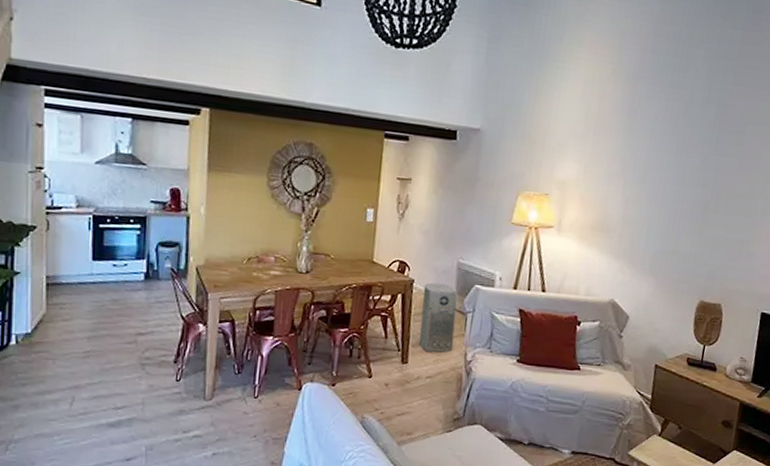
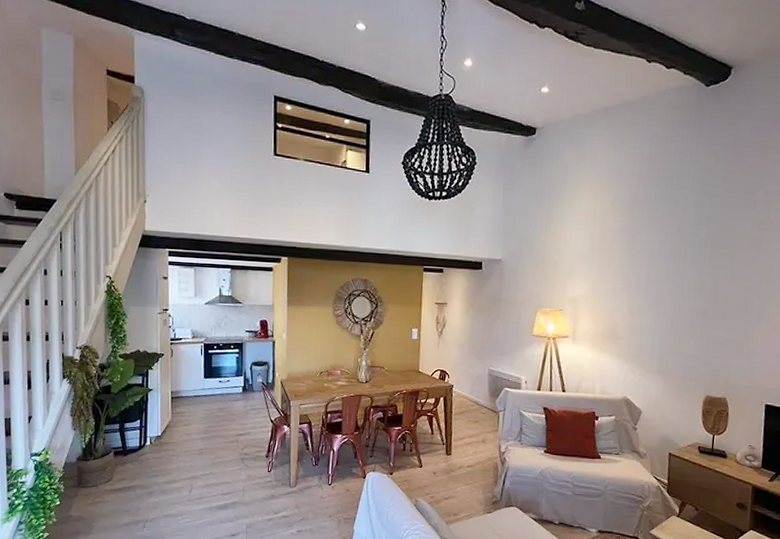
air purifier: present [419,282,458,353] -> none [459,387,490,446]

